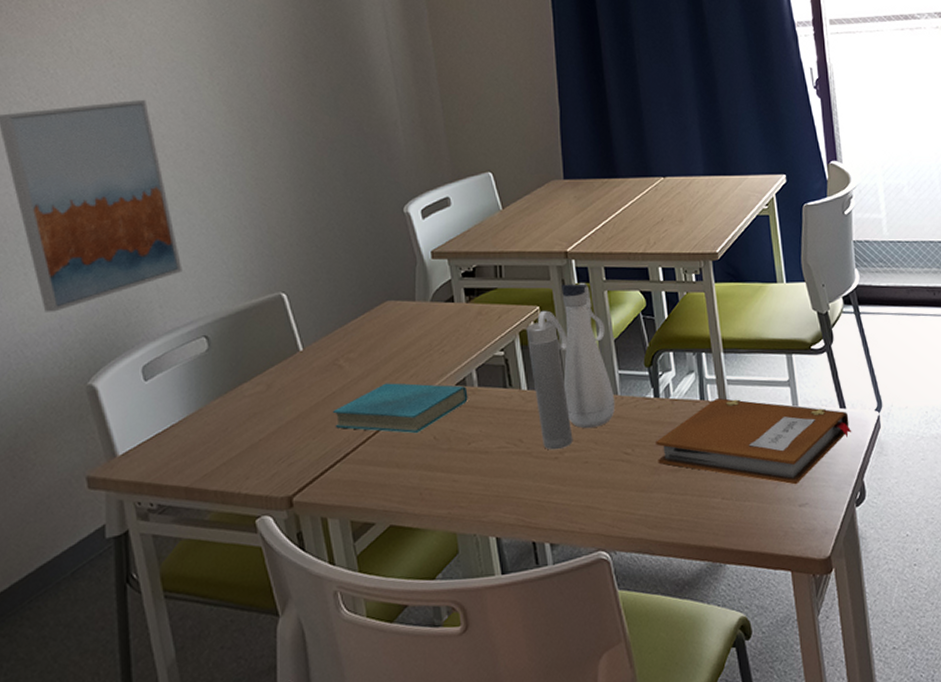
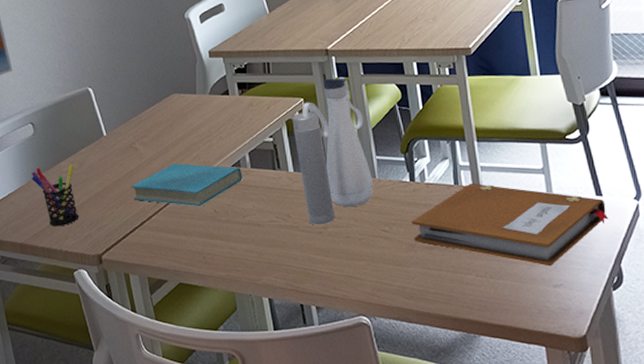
pen holder: none [203,386,265,464] -> present [32,164,79,227]

